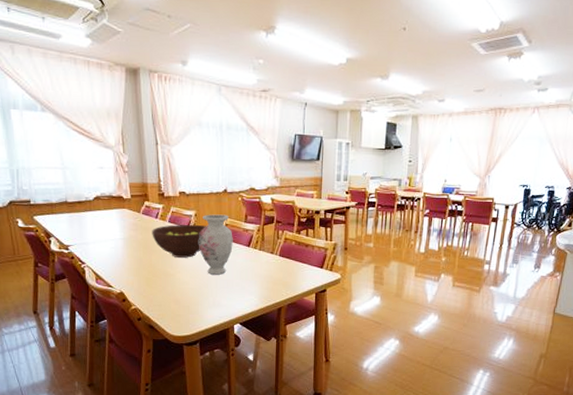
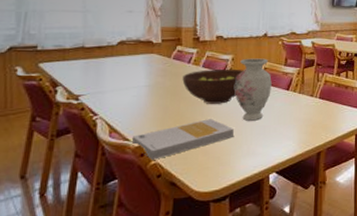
book: none [114,271,201,305] -> present [131,119,235,160]

